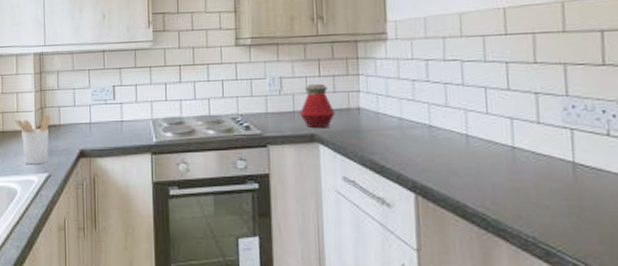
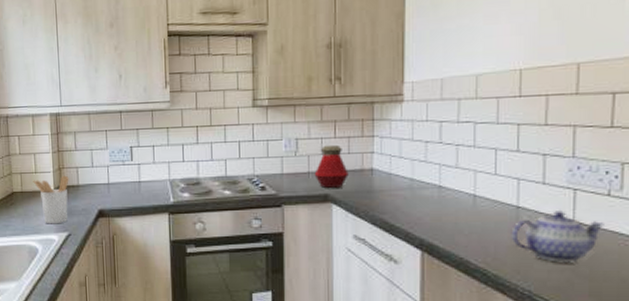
teapot: none [508,150,607,208] -> present [511,209,604,264]

